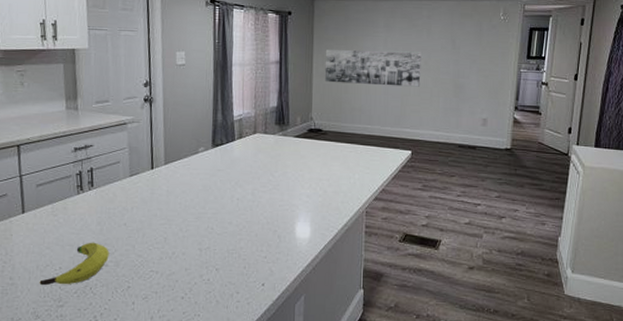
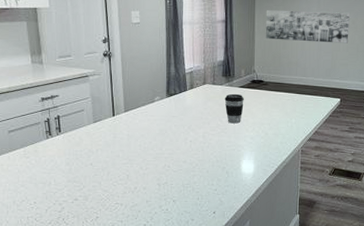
banana: present [39,242,109,286] -> none [17,180,78,218]
coffee cup: none [277,144,300,179] -> present [224,93,244,124]

